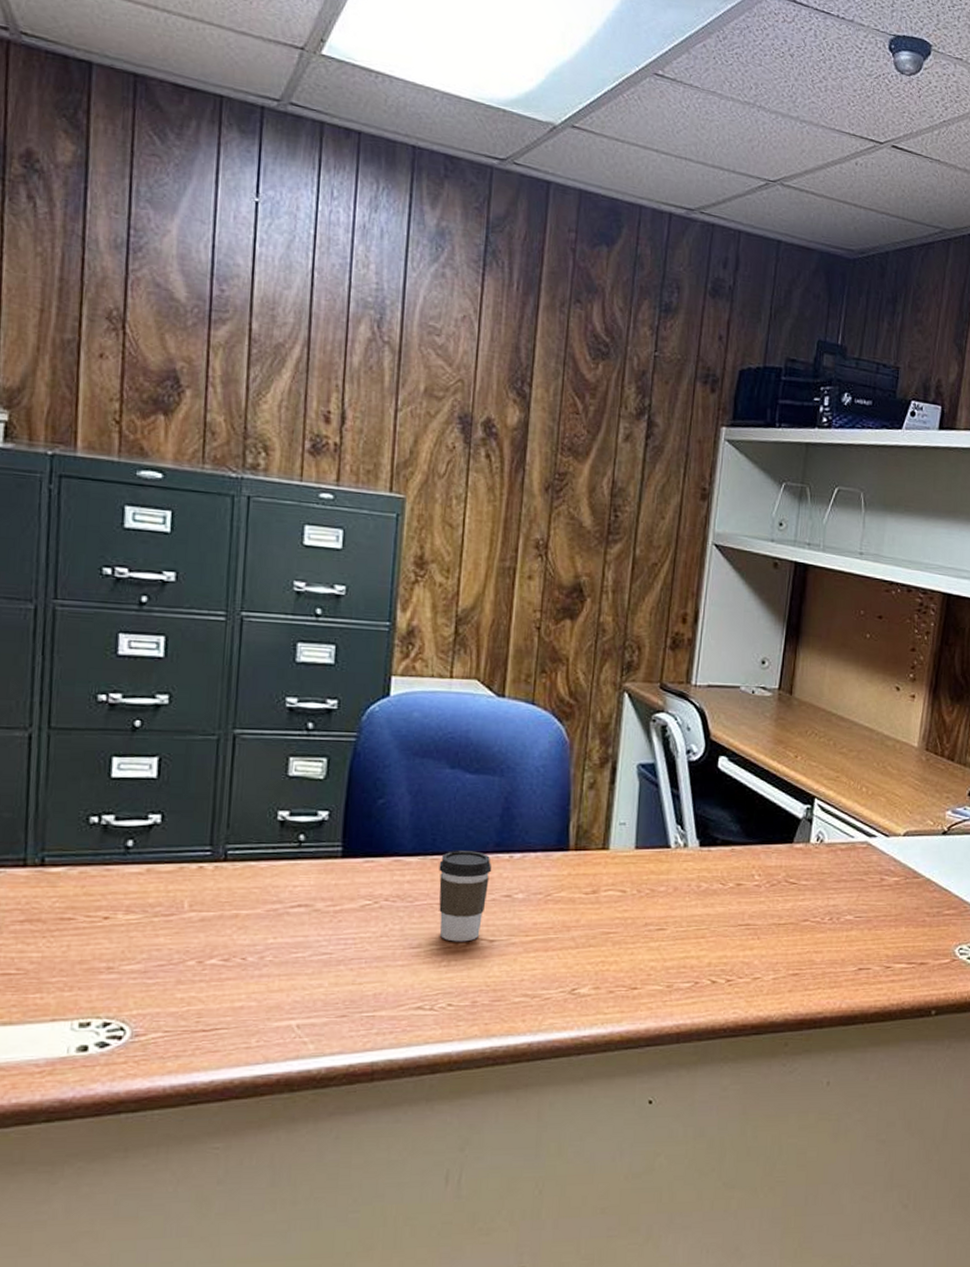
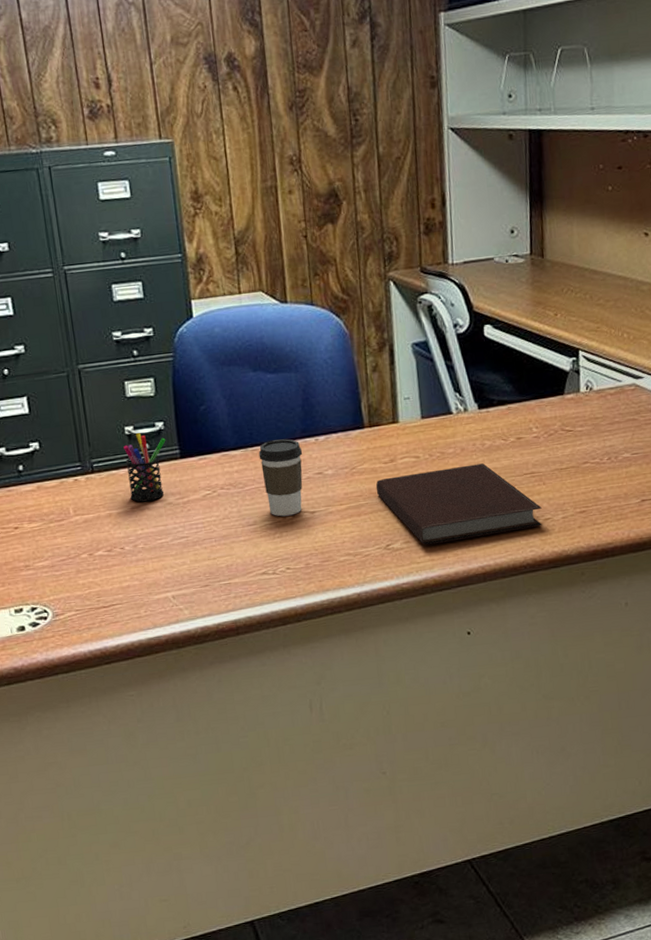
pen holder: none [267,821,328,905] -> present [123,433,166,502]
notebook: none [570,907,752,994] -> present [375,463,542,545]

